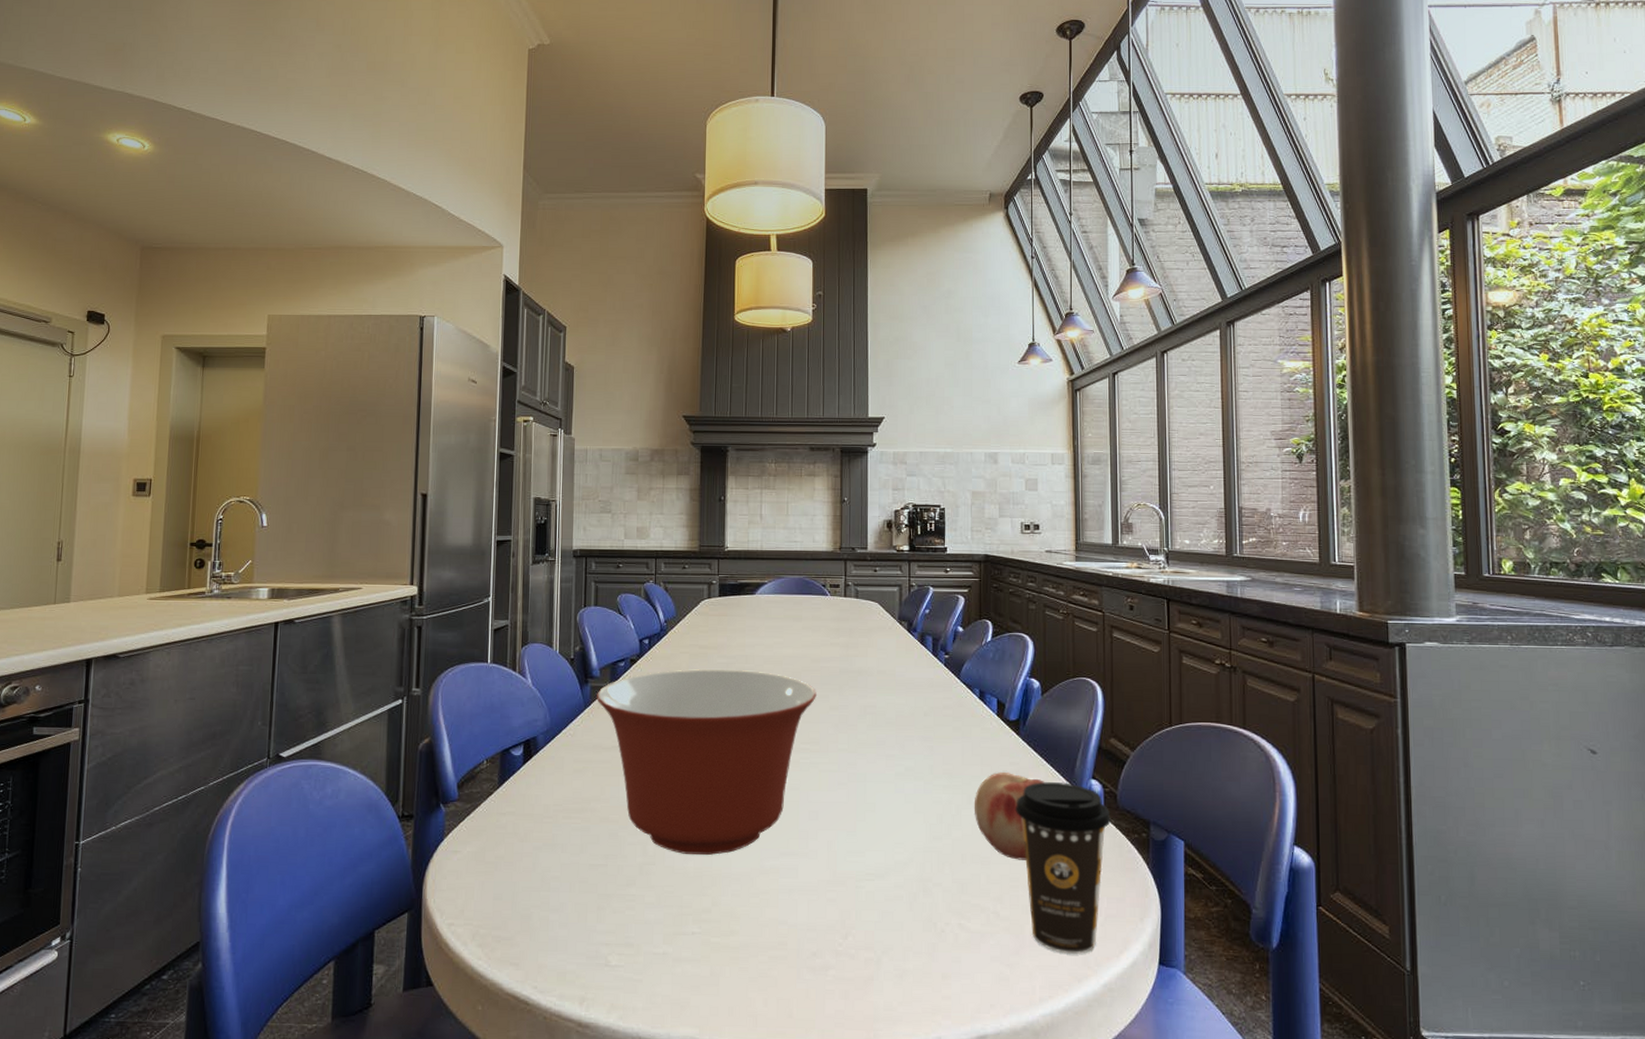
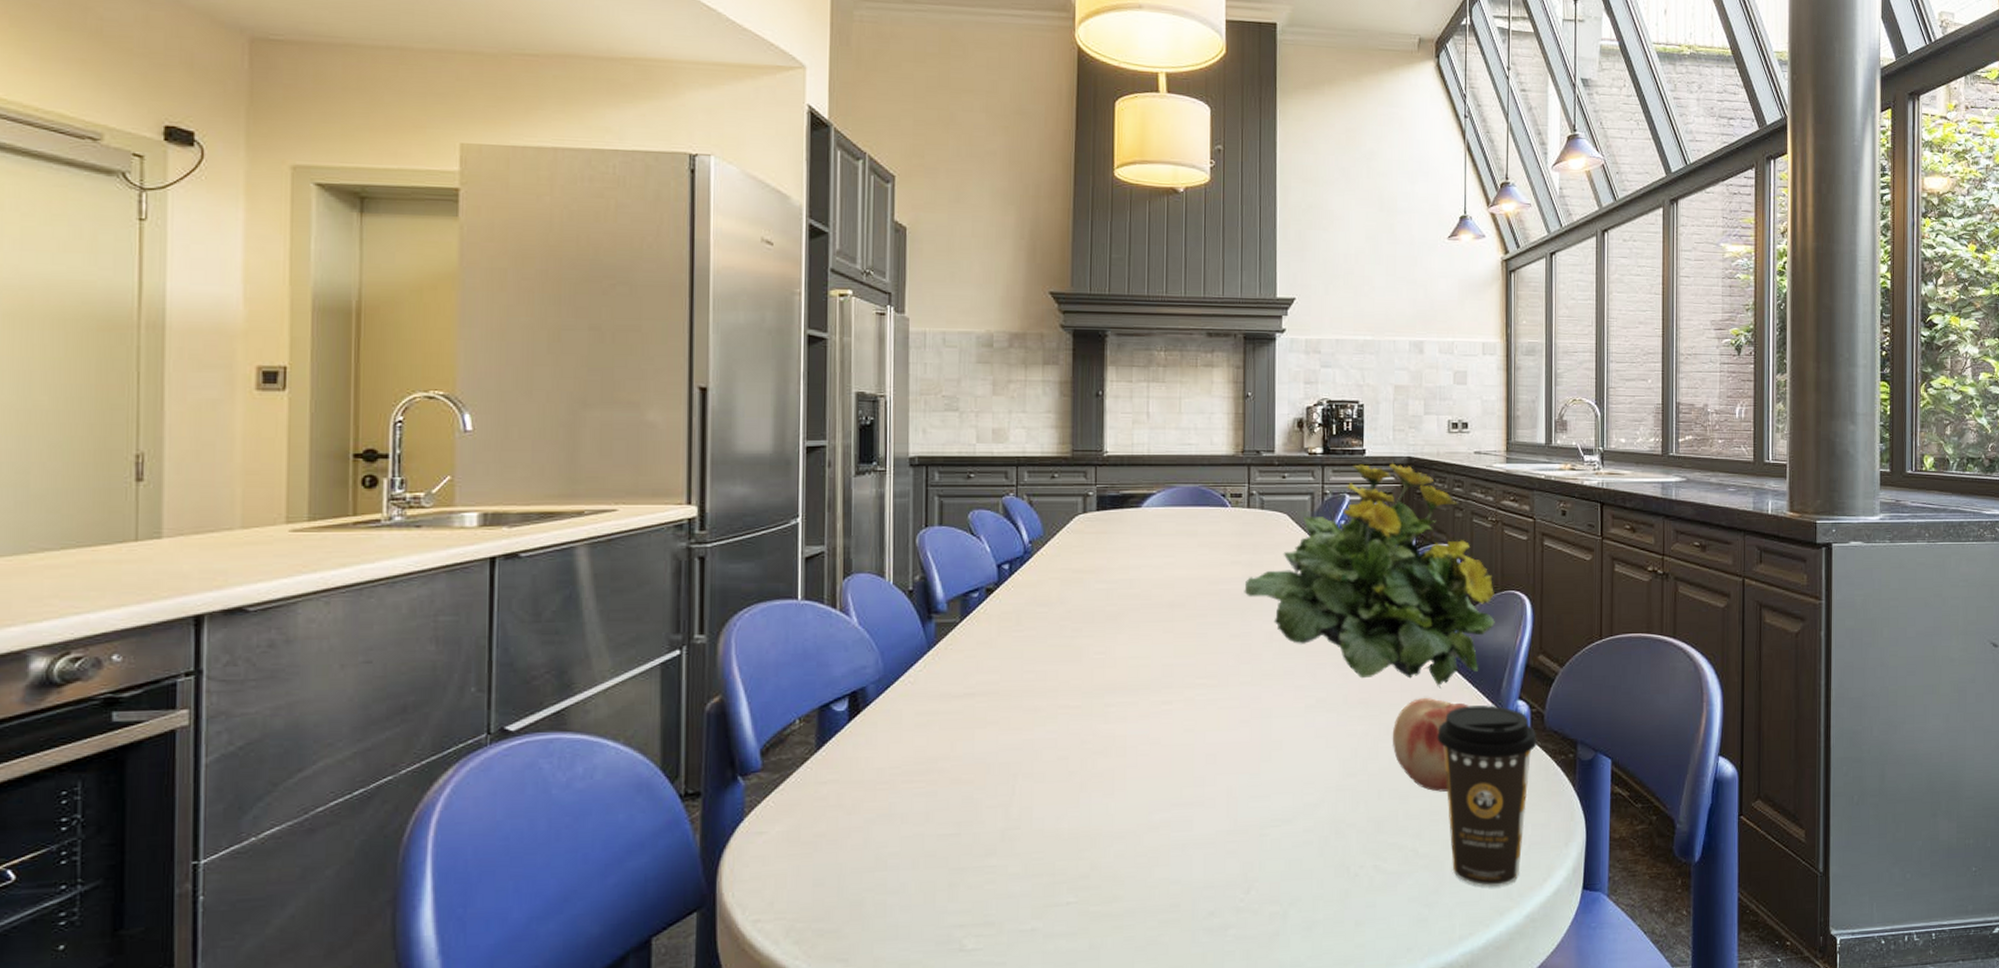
mixing bowl: present [596,669,816,855] -> none [943,597,1214,814]
flowering plant: none [841,560,1068,764] -> present [1244,463,1495,688]

